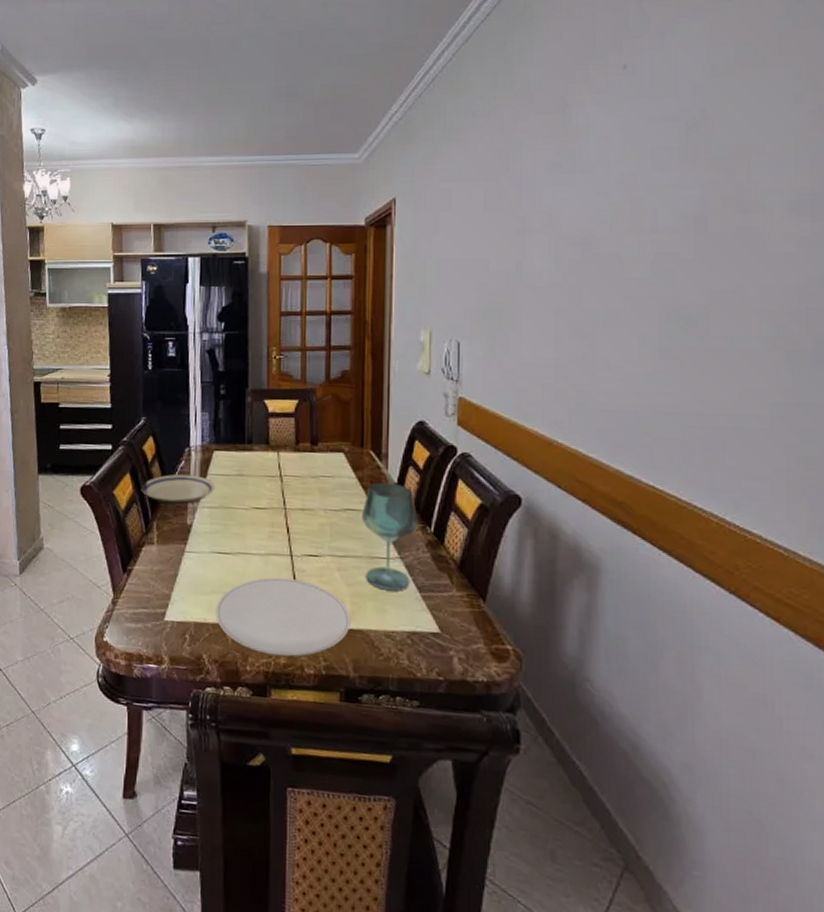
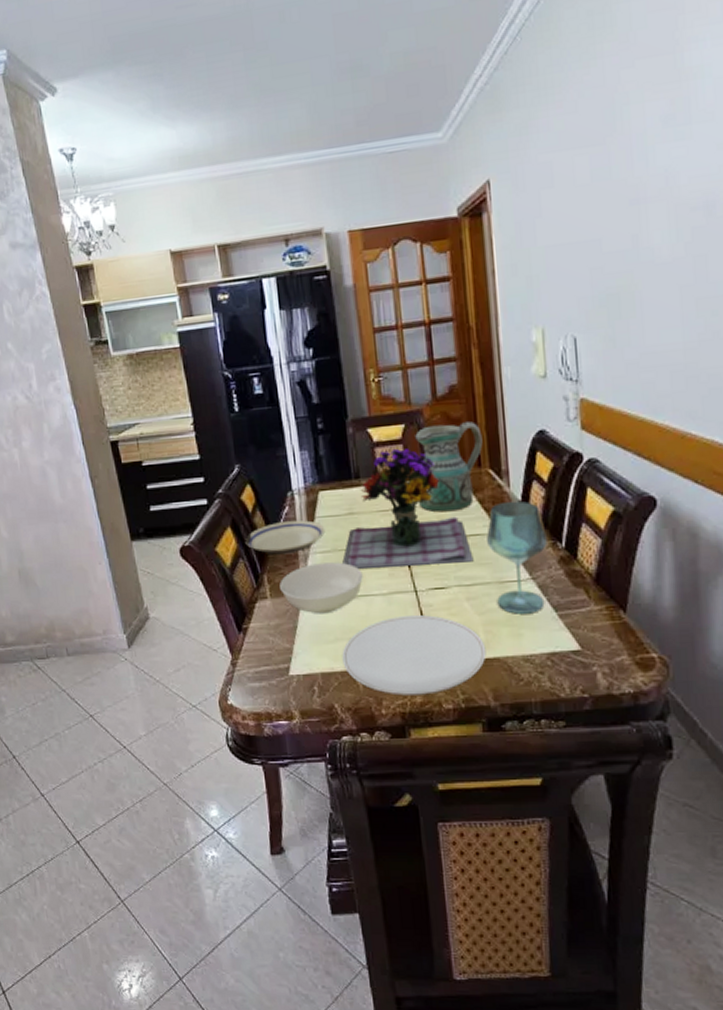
bowl: none [167,517,244,566] -> present [279,562,363,614]
flower arrangement: none [227,419,348,535] -> present [342,447,474,569]
ceramic pitcher: none [302,404,367,485] -> present [415,422,483,512]

